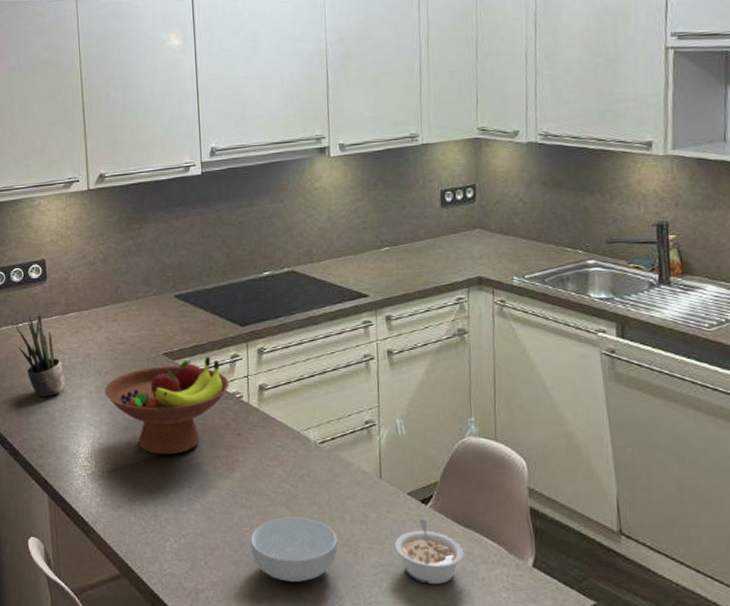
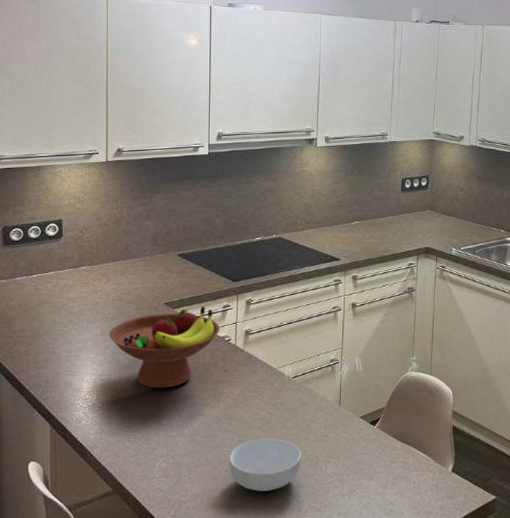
potted plant: present [15,313,65,397] -> none [29,266,73,339]
legume: present [395,519,464,585] -> none [347,437,401,489]

